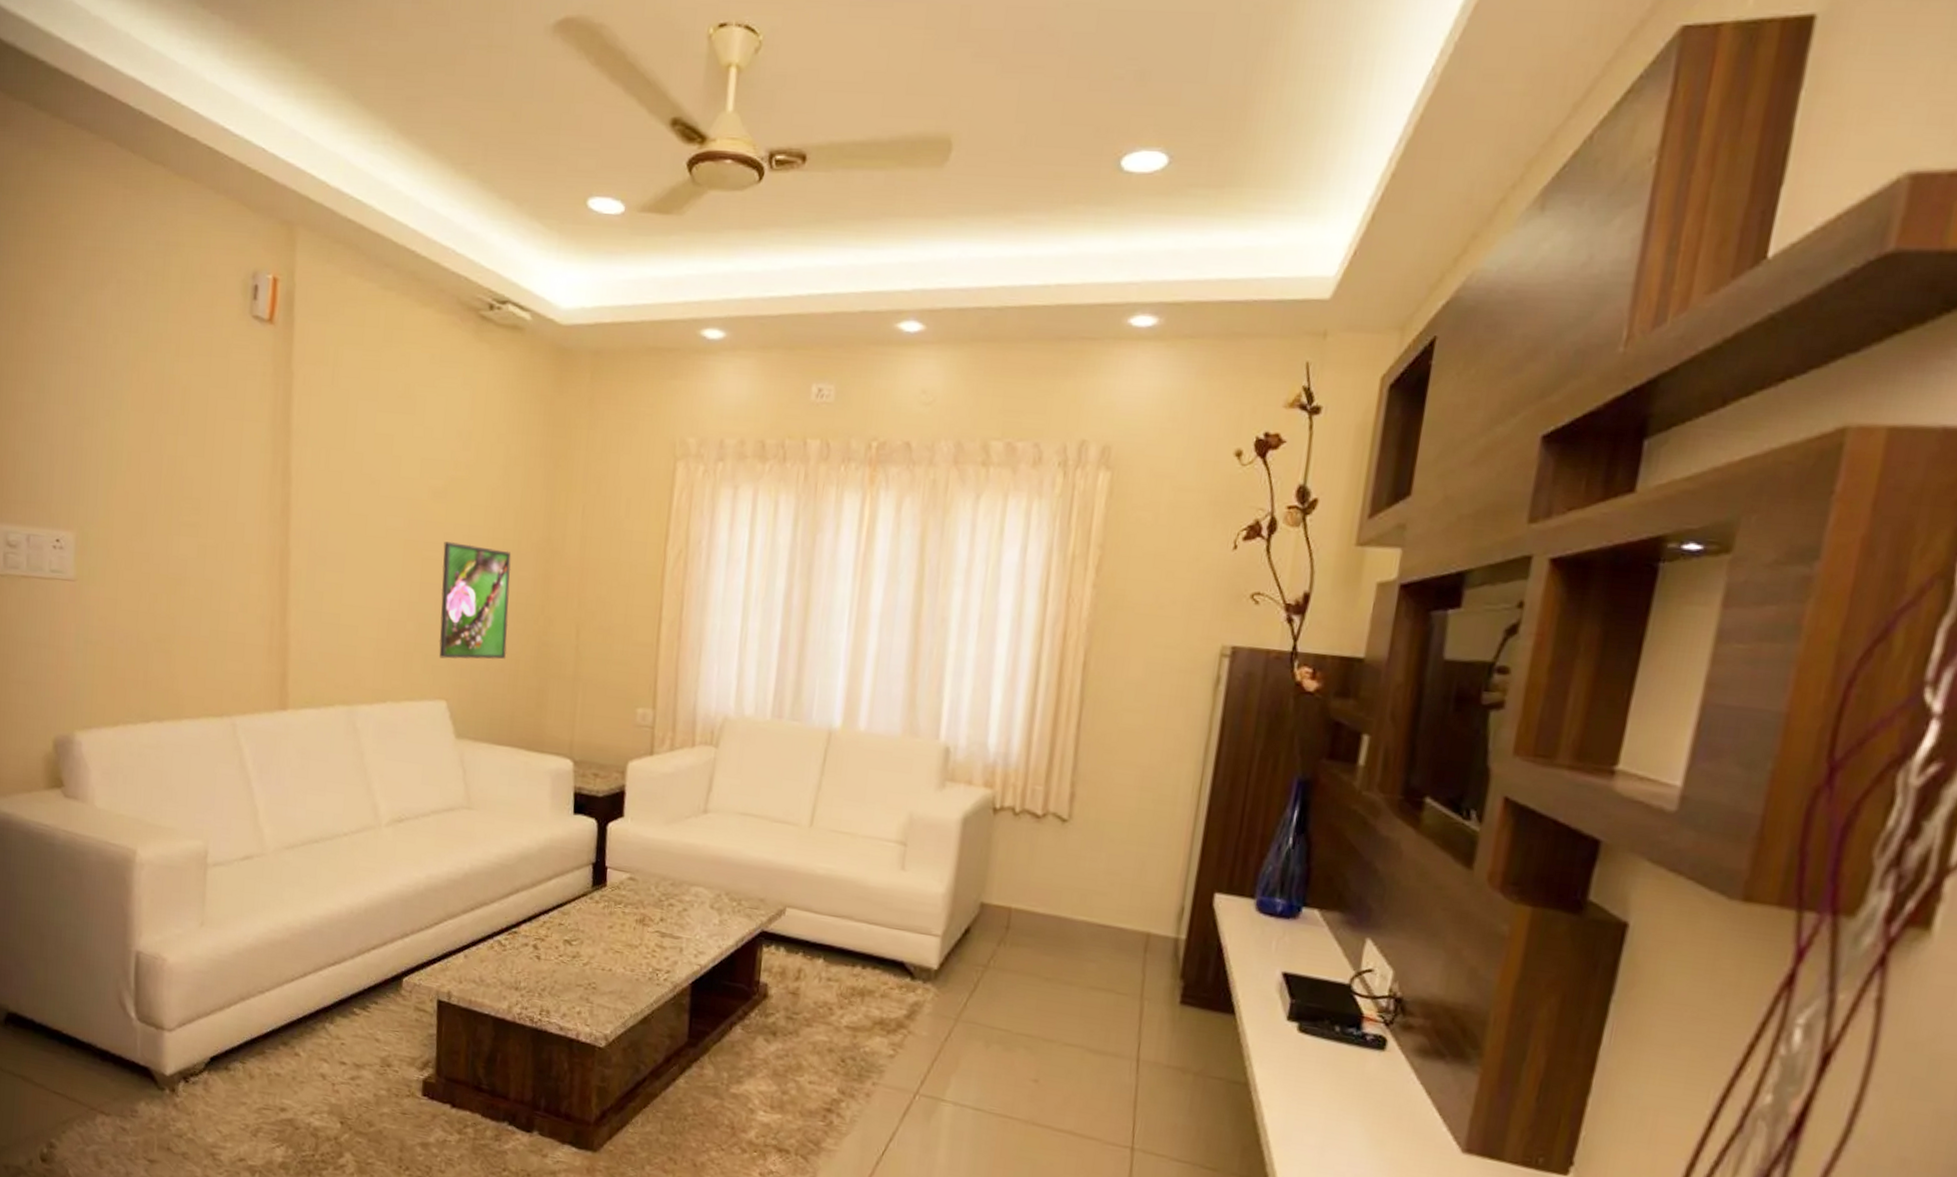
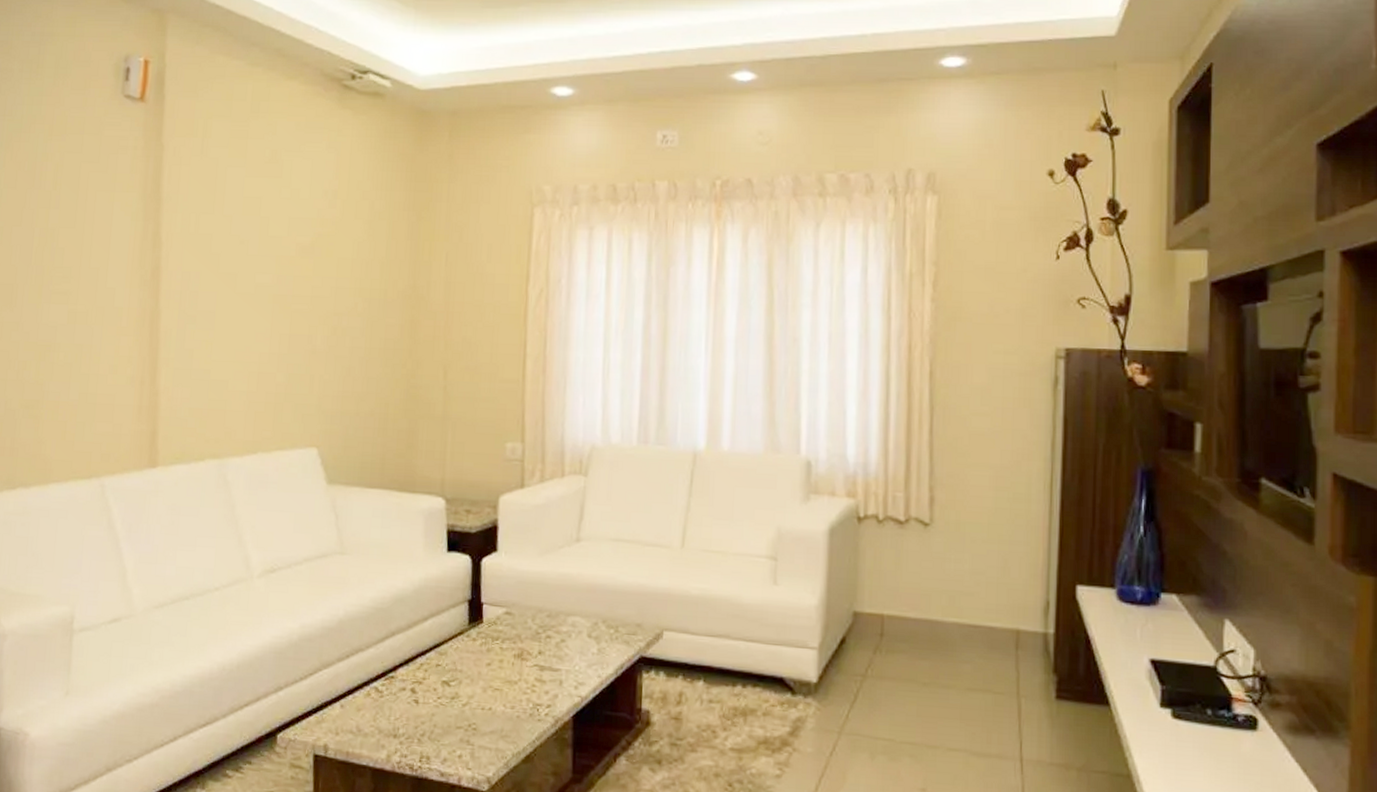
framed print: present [439,541,512,660] -> none [309,294,379,407]

